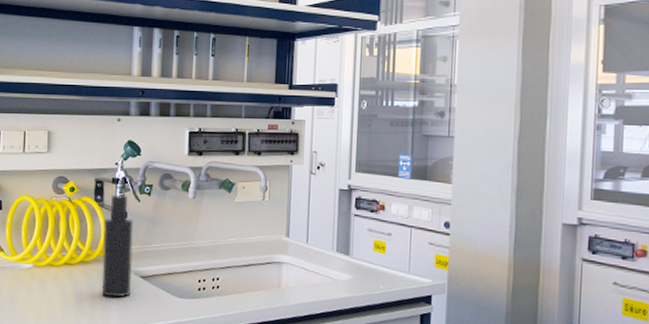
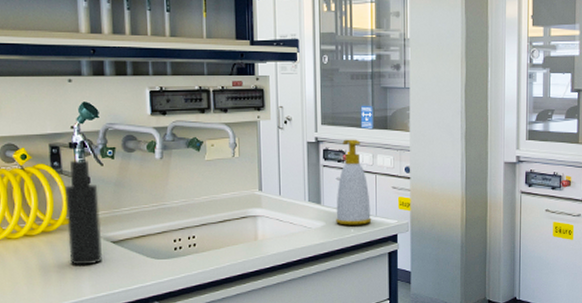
soap bottle: none [364,188,404,282] -> present [336,139,372,225]

